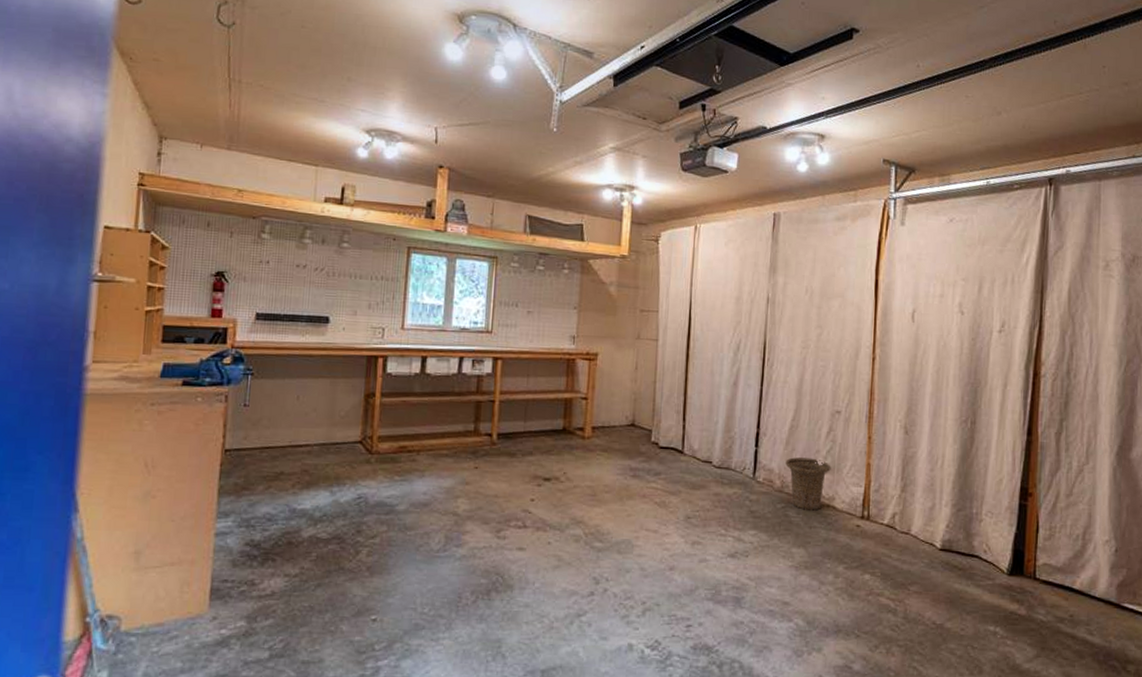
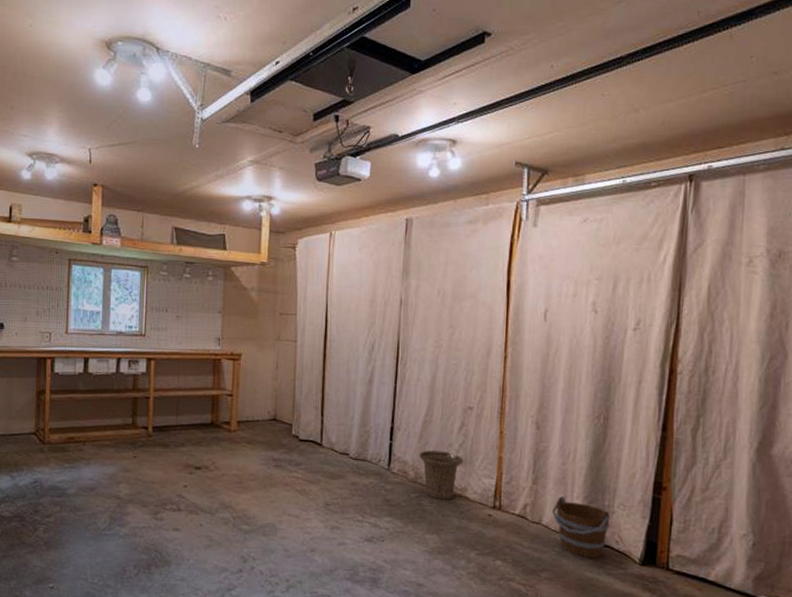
bucket: none [921,505,978,568] -> present [552,497,610,558]

